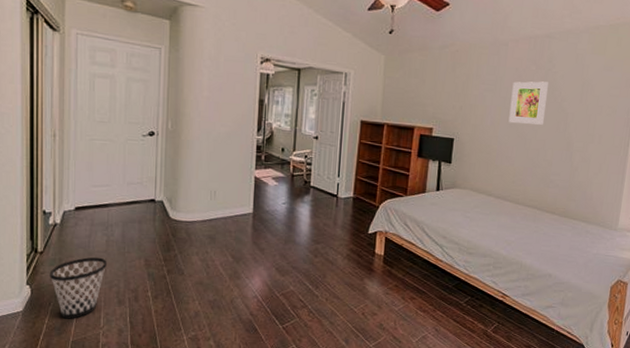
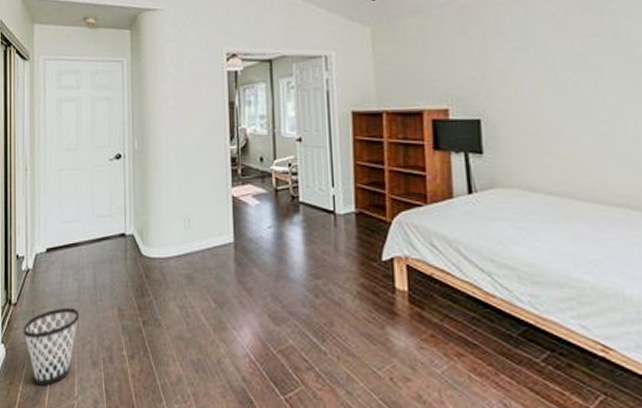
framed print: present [508,81,548,125] -> none [552,24,611,87]

